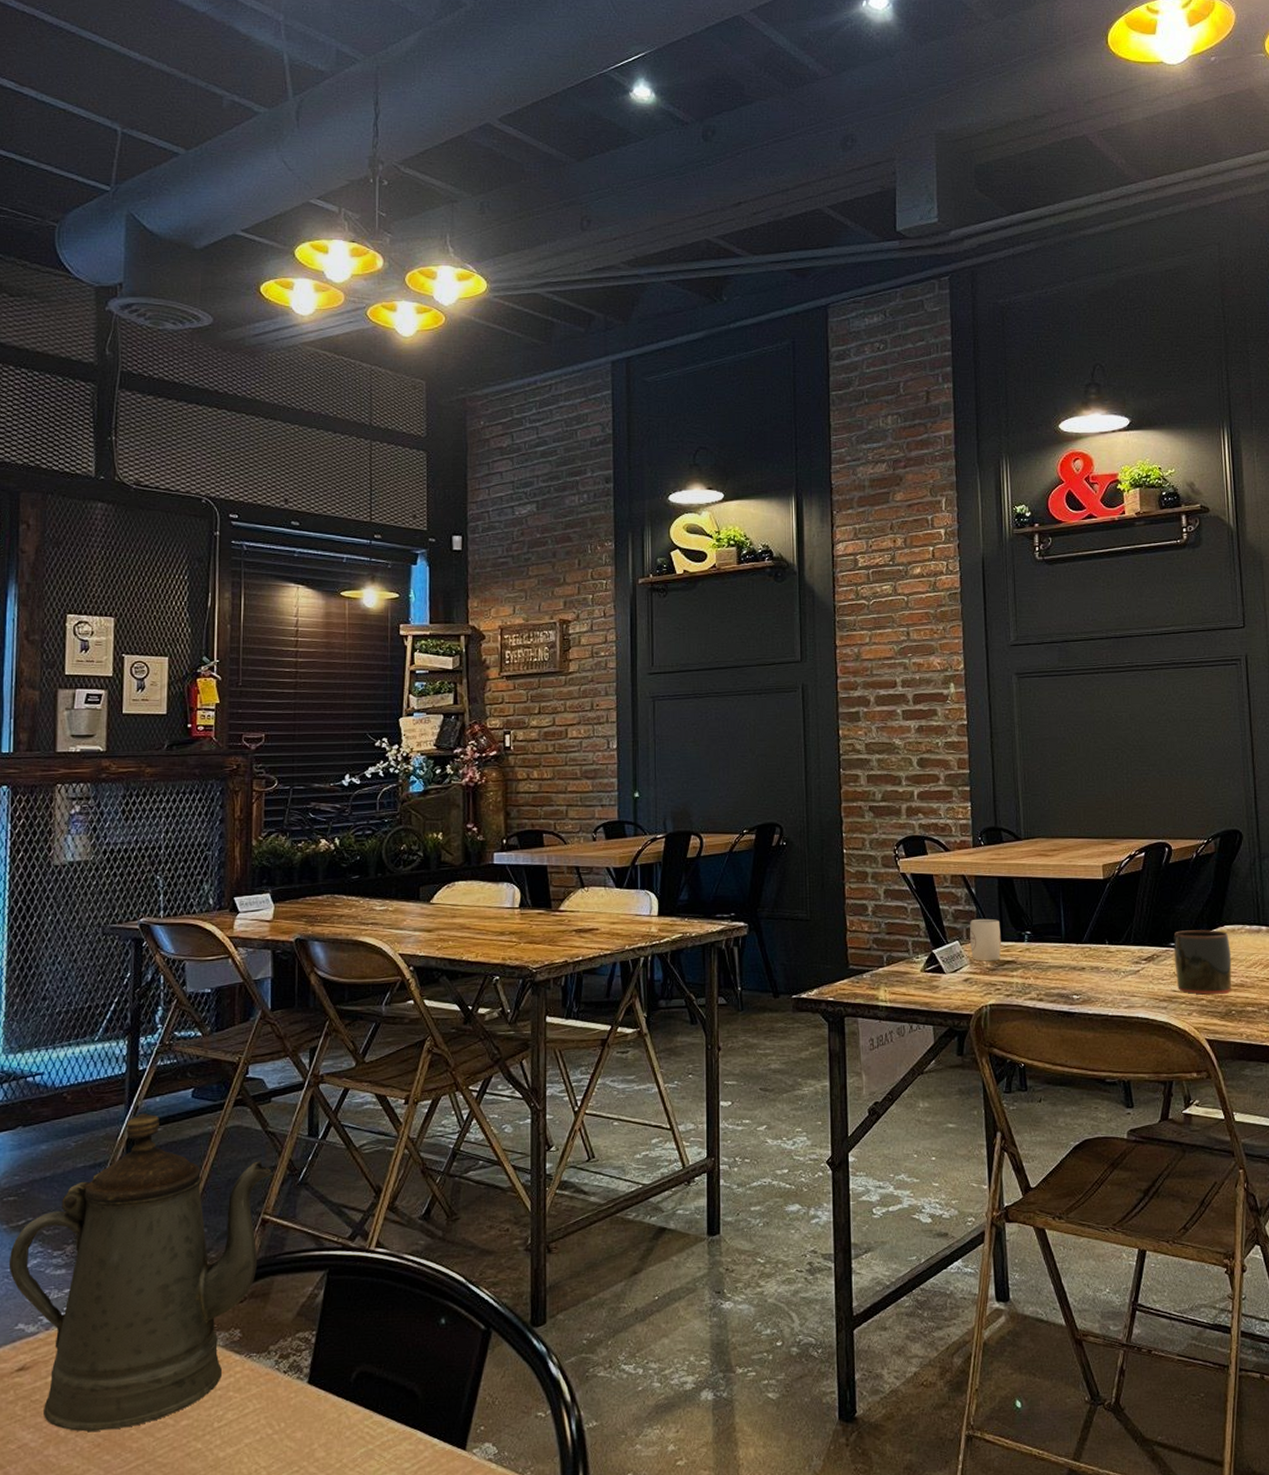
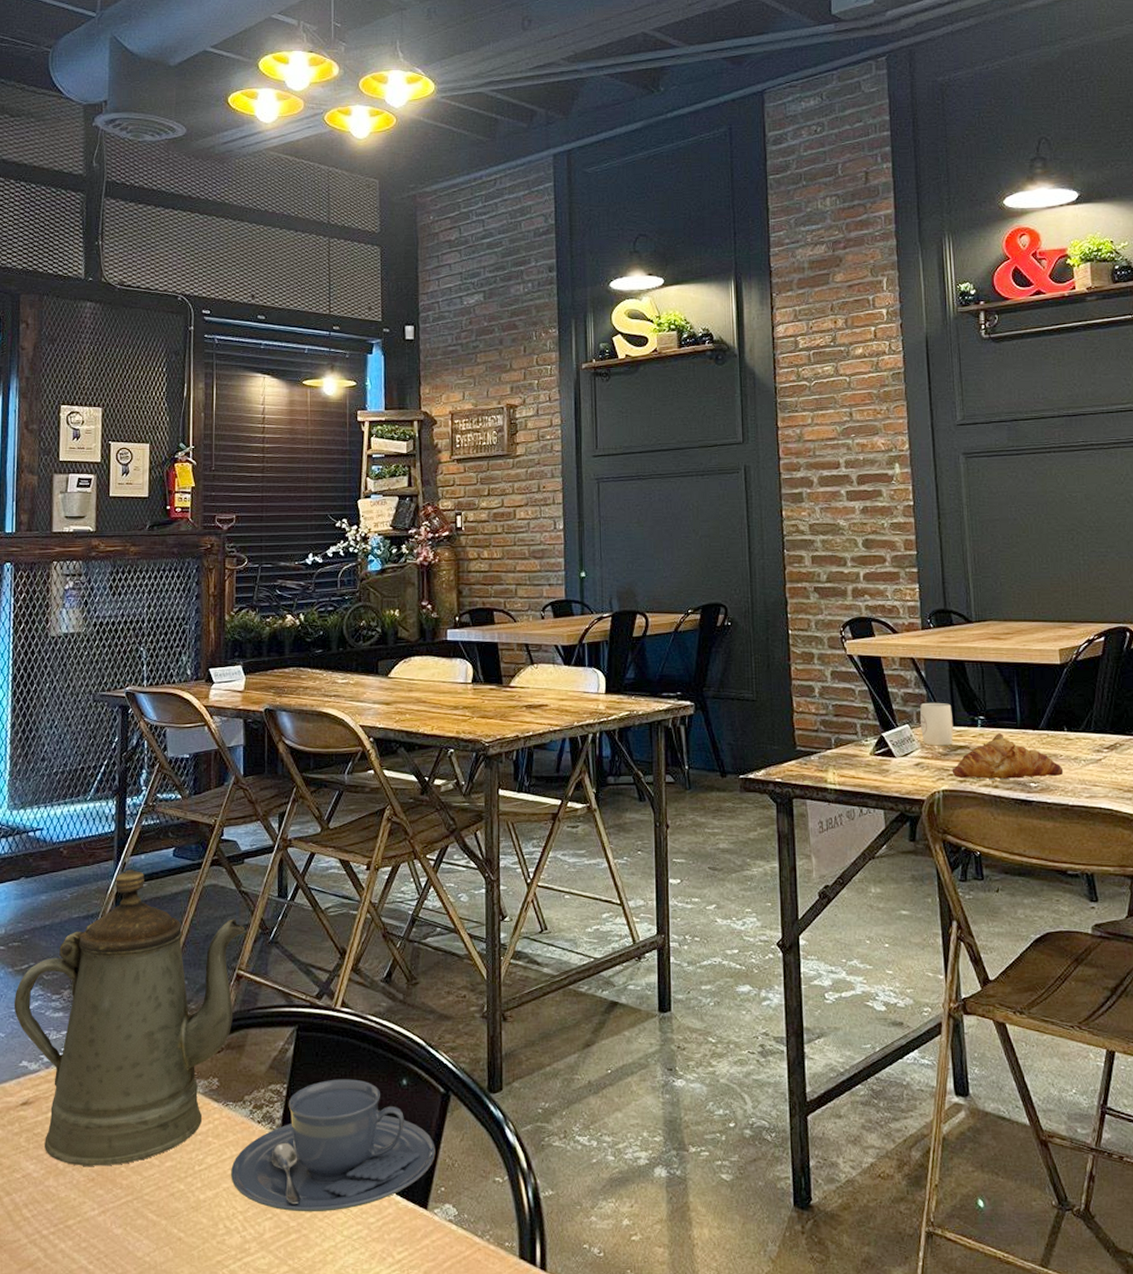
teacup: none [253,1321,475,1463] -> present [230,1079,436,1212]
croissant: none [999,946,1104,992] -> present [952,732,1064,779]

